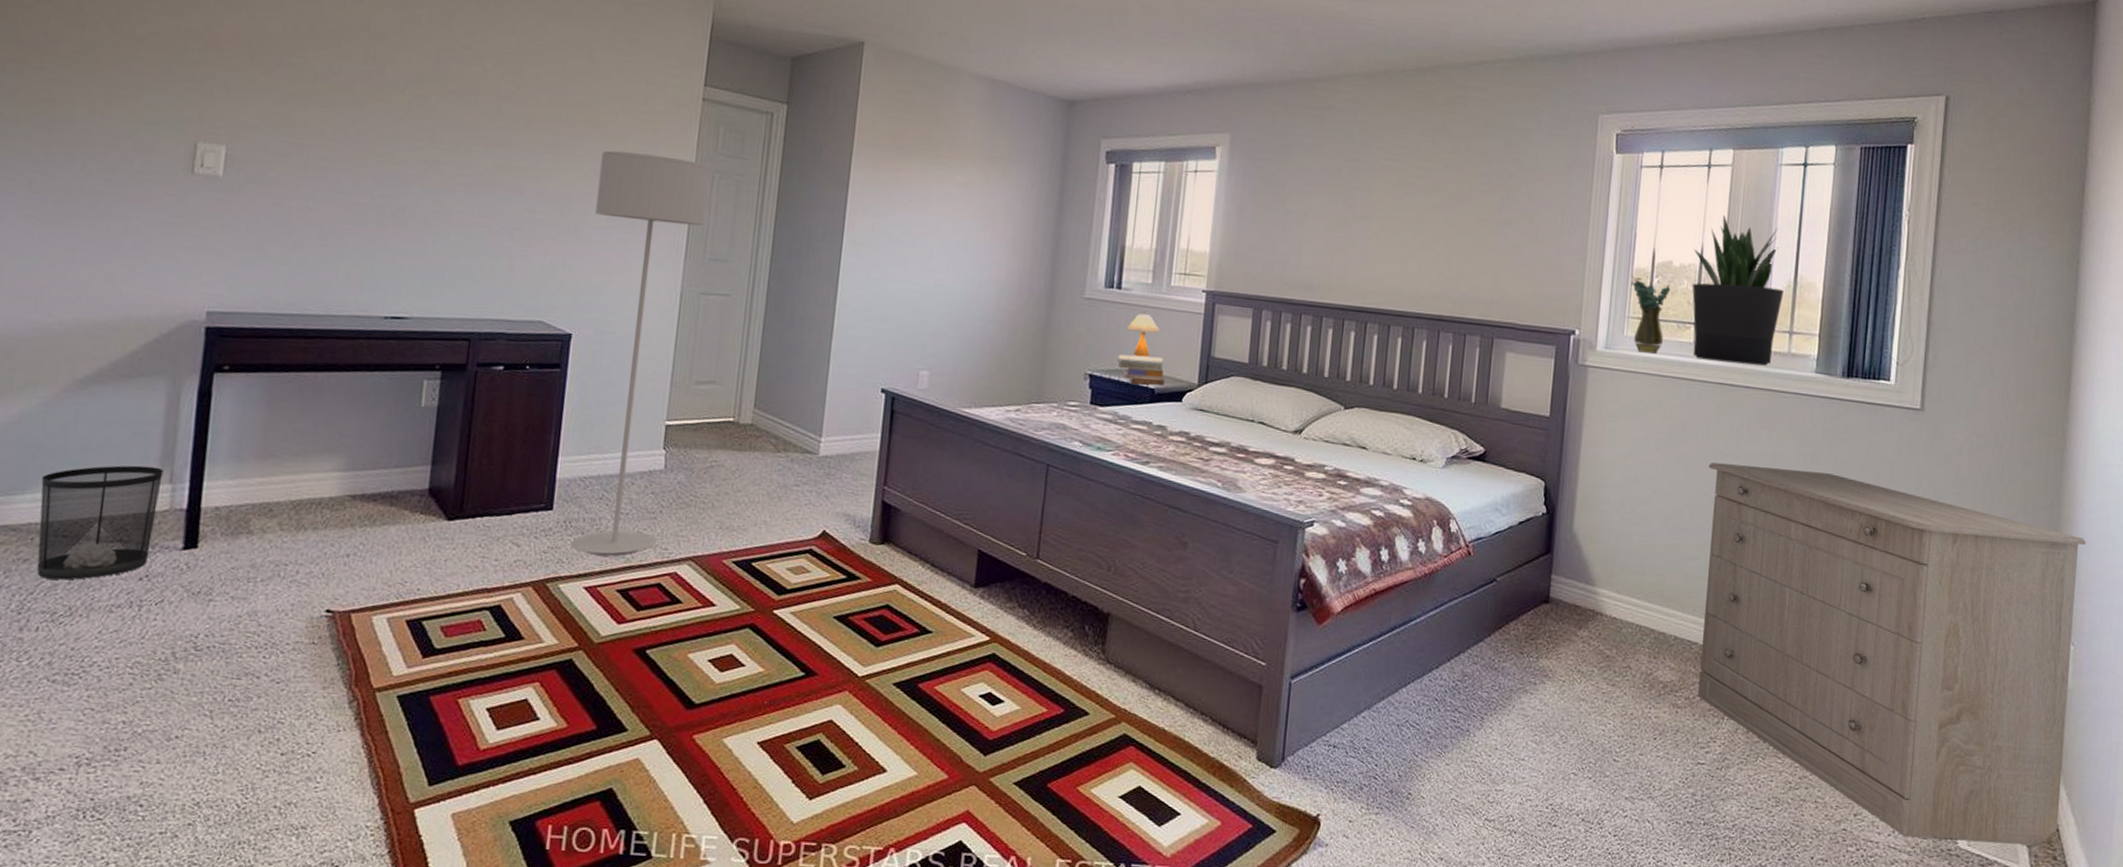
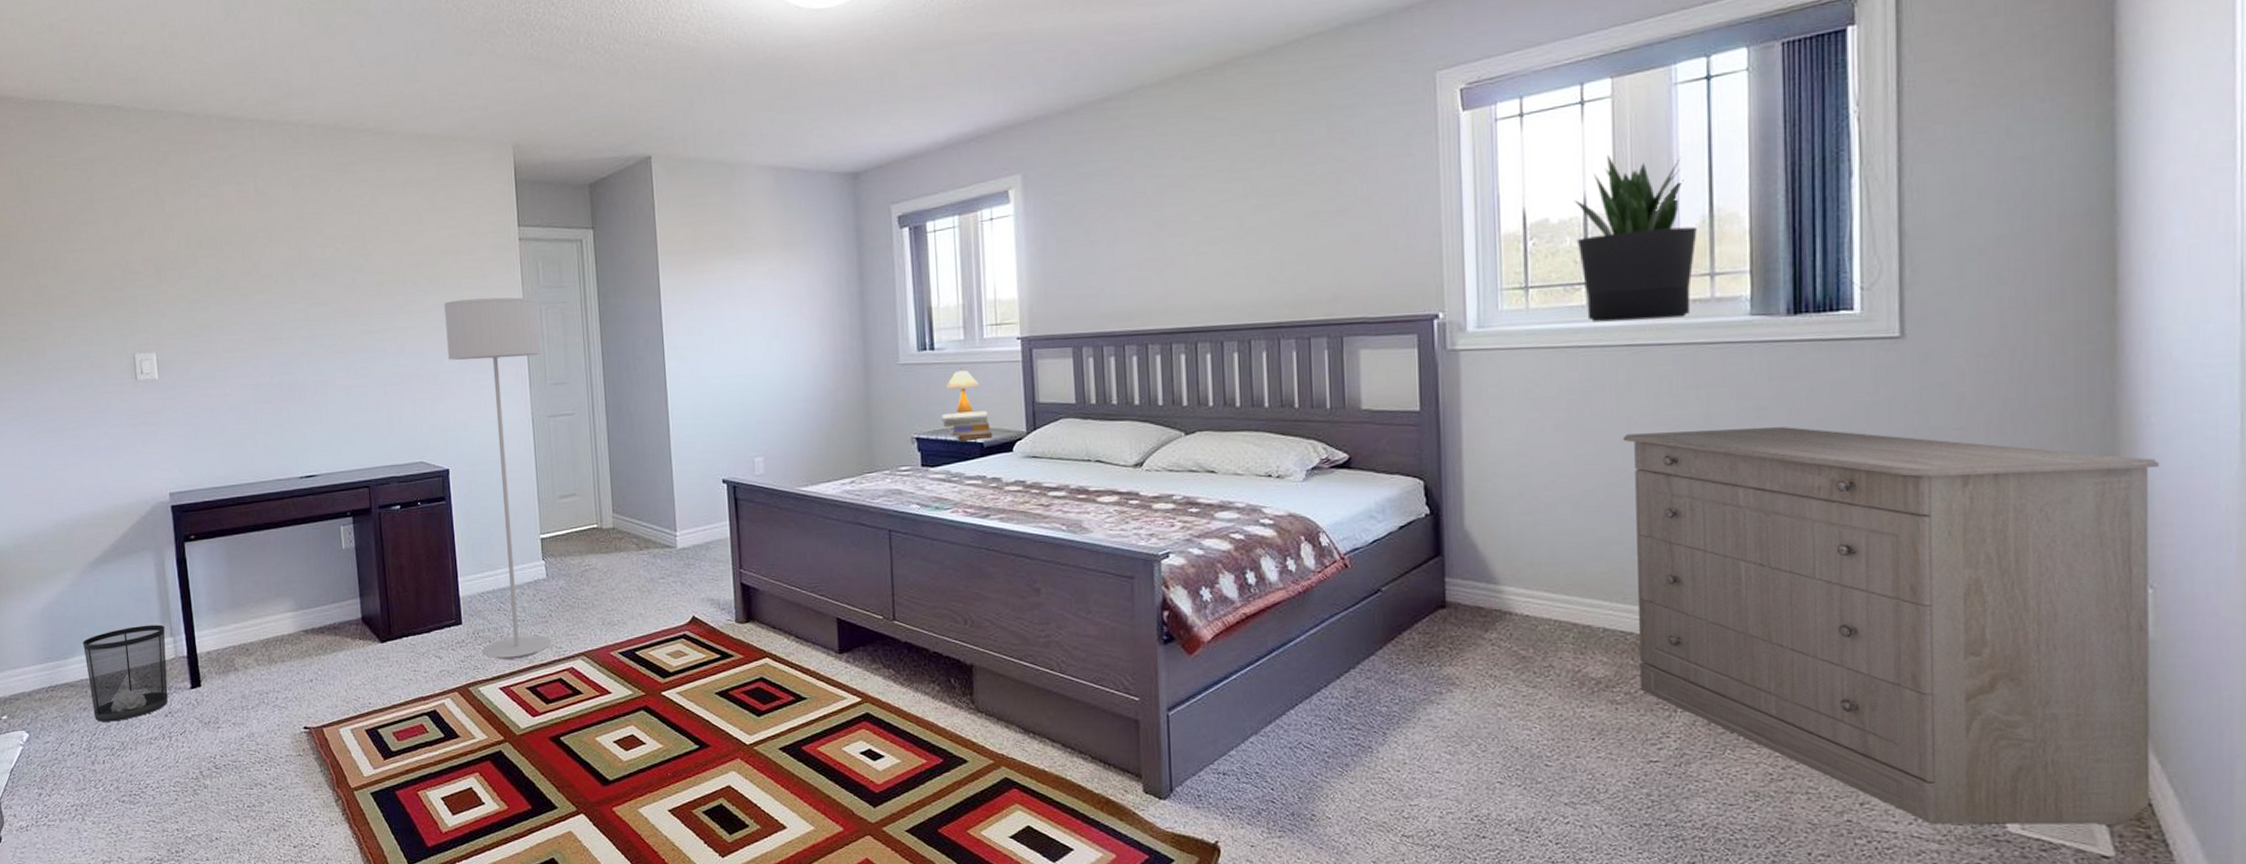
vase: present [1631,275,1671,355] -> none [1500,242,1551,326]

